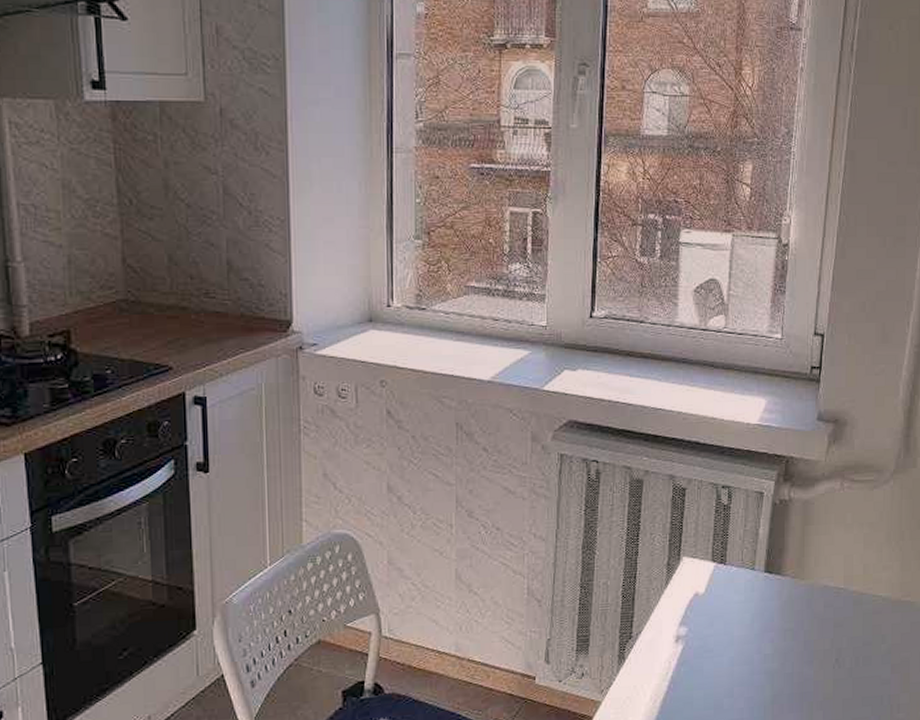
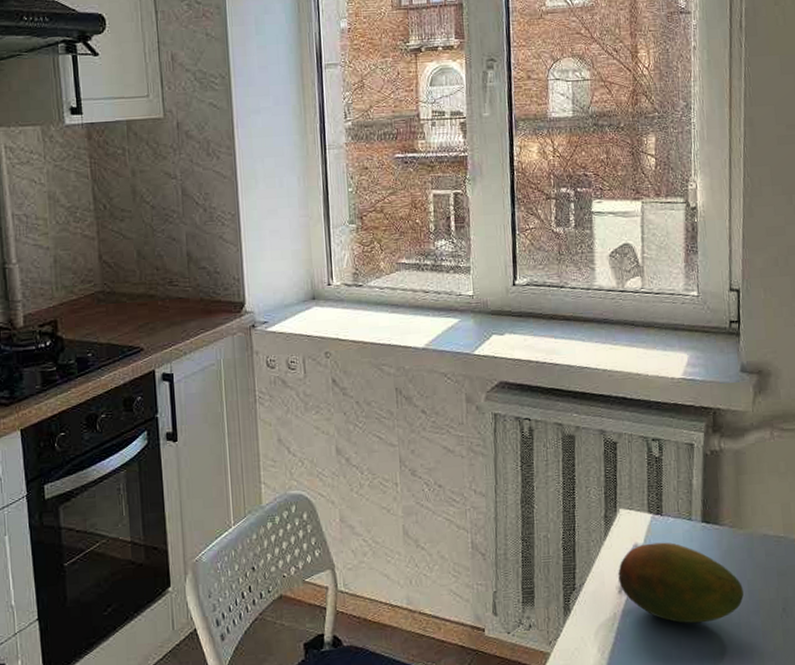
fruit: none [676,591,799,673] -> present [618,542,744,624]

